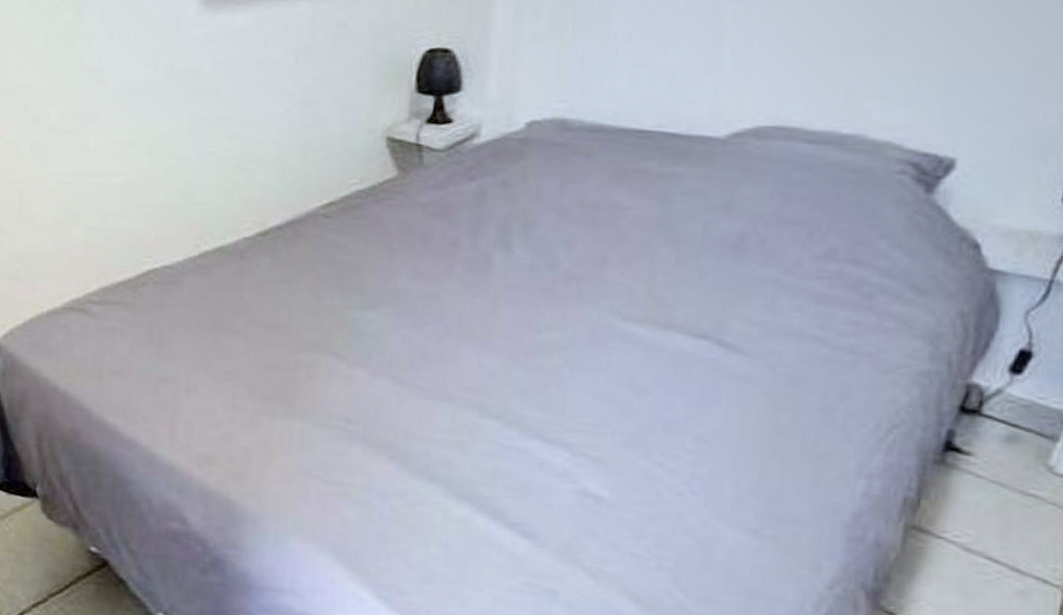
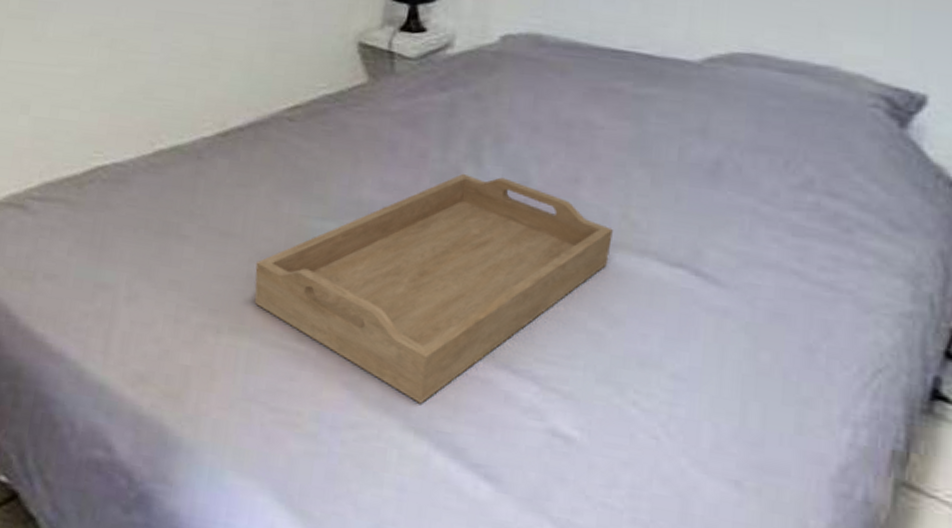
serving tray: none [302,259,639,472] -> present [254,173,613,404]

